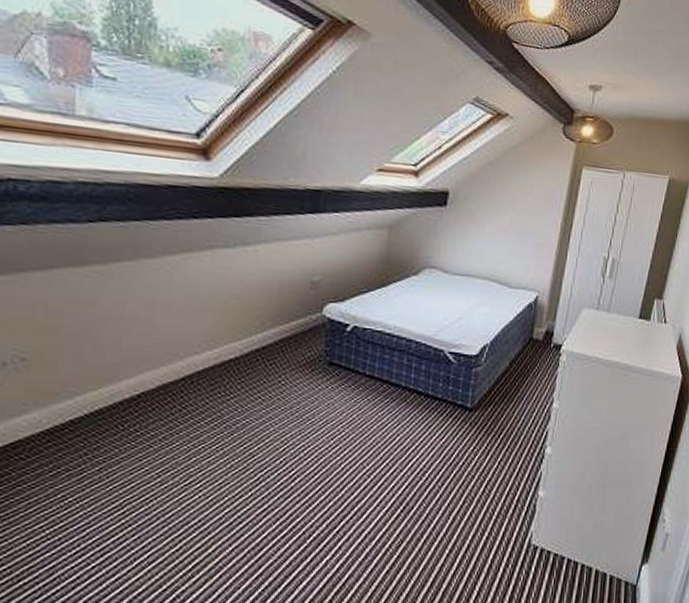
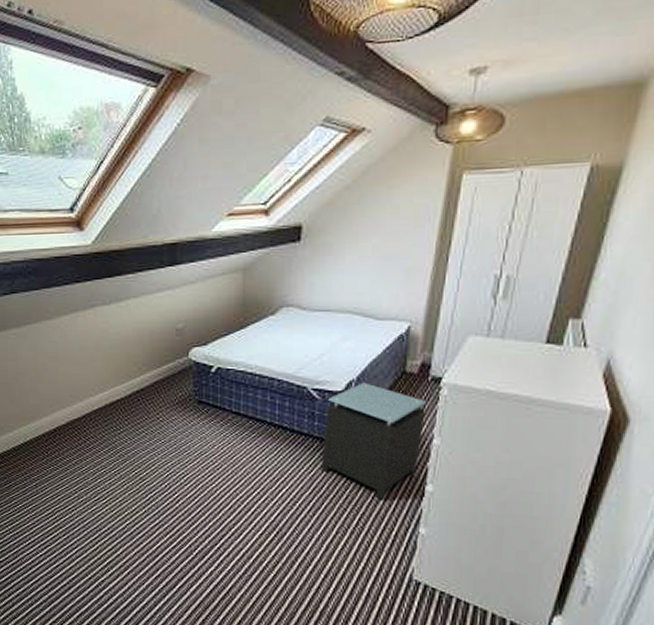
nightstand: none [452,347,550,464] -> present [320,382,428,500]

